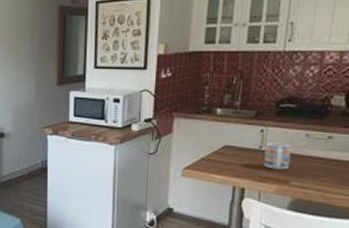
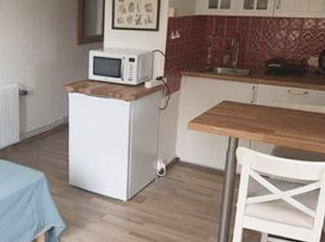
mug: present [264,142,291,170] -> none [255,98,276,121]

